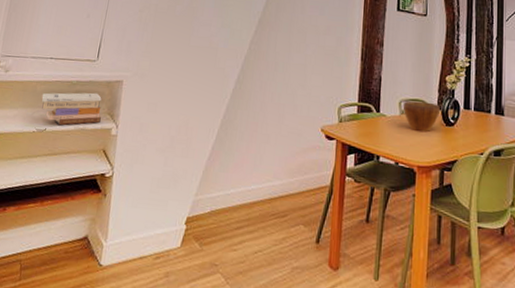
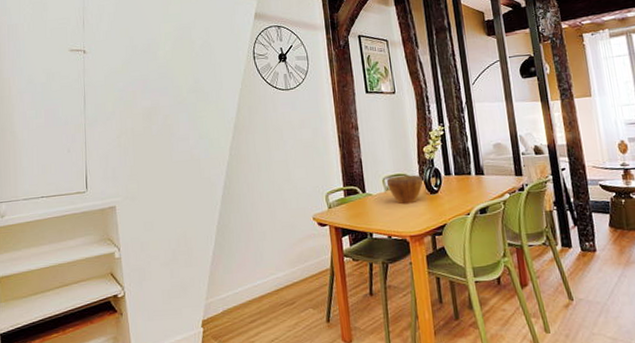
books: present [41,92,102,126] -> none [41,222,102,258]

